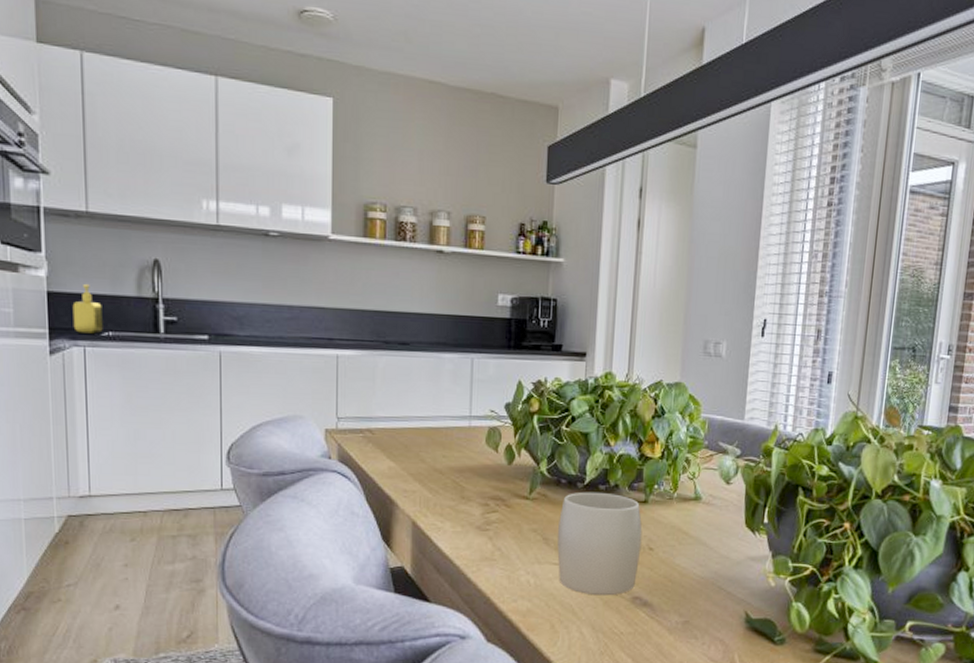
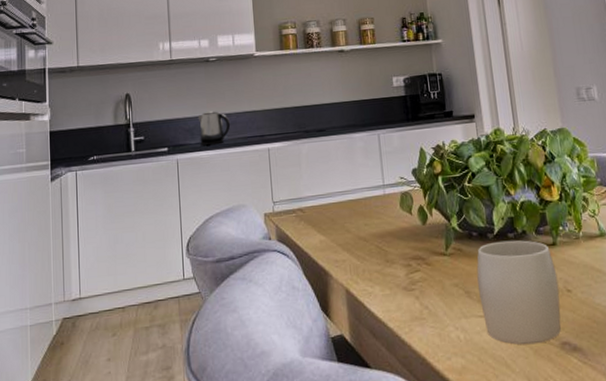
soap dispenser: present [72,283,103,334] -> none [67,120,90,161]
kettle: none [249,298,292,342] -> present [197,110,231,146]

